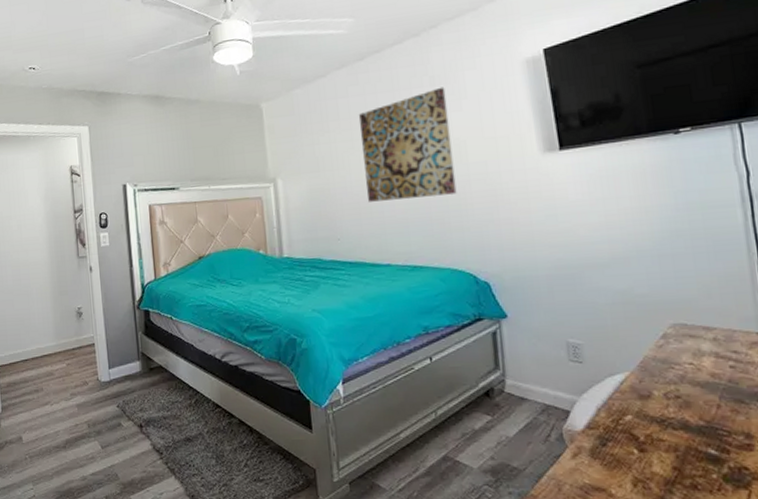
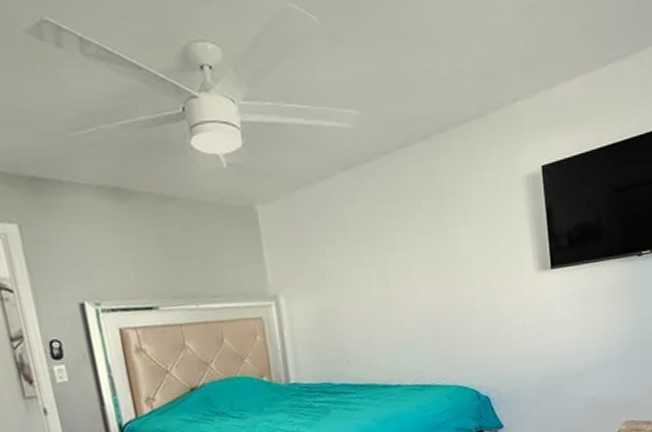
wall art: present [358,87,457,202] -> none [366,199,463,321]

